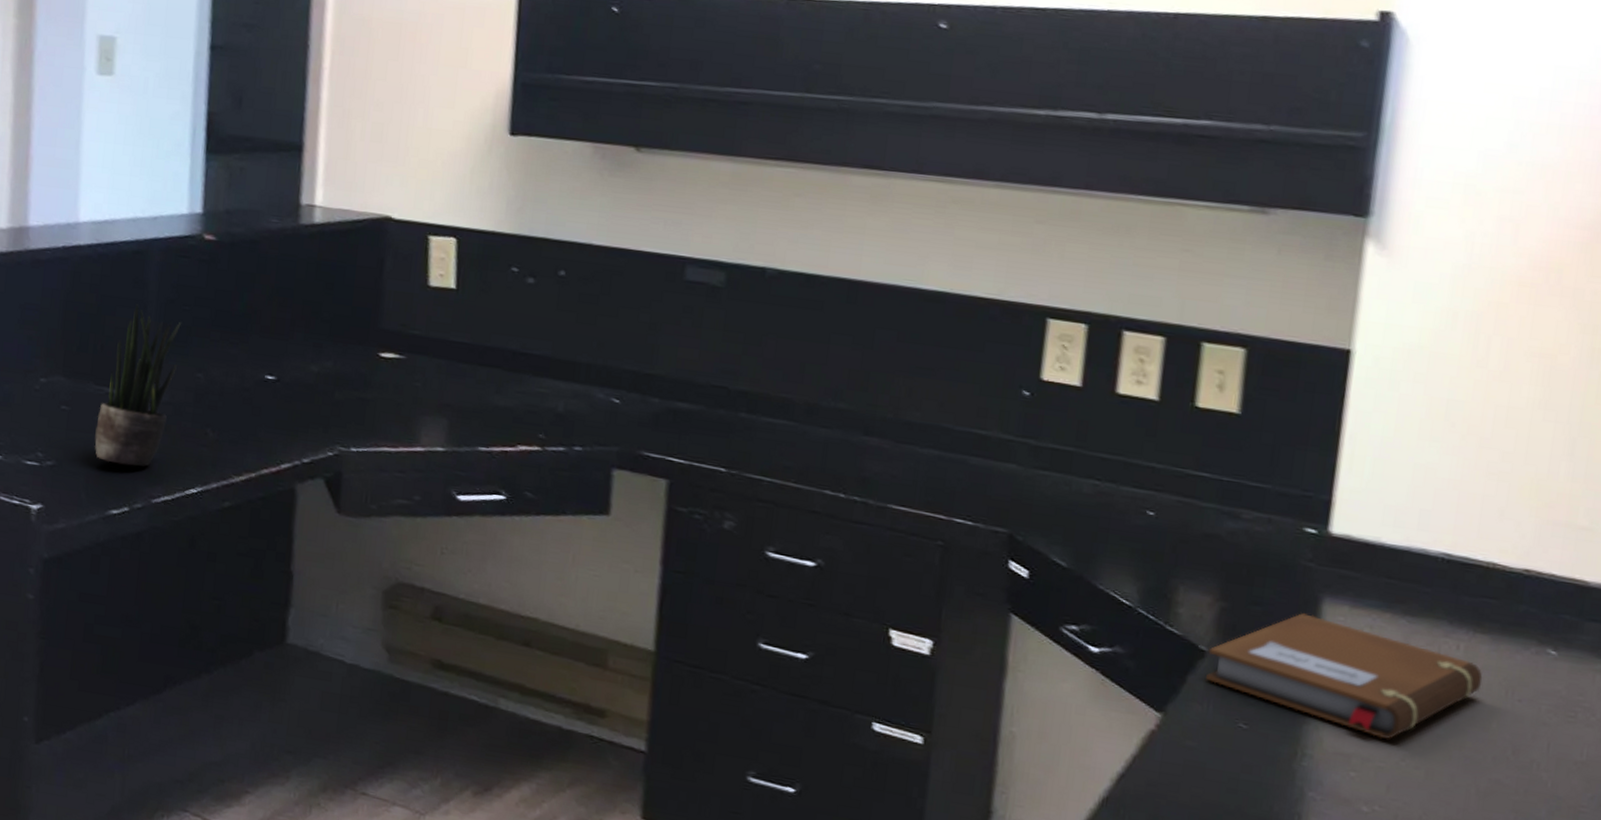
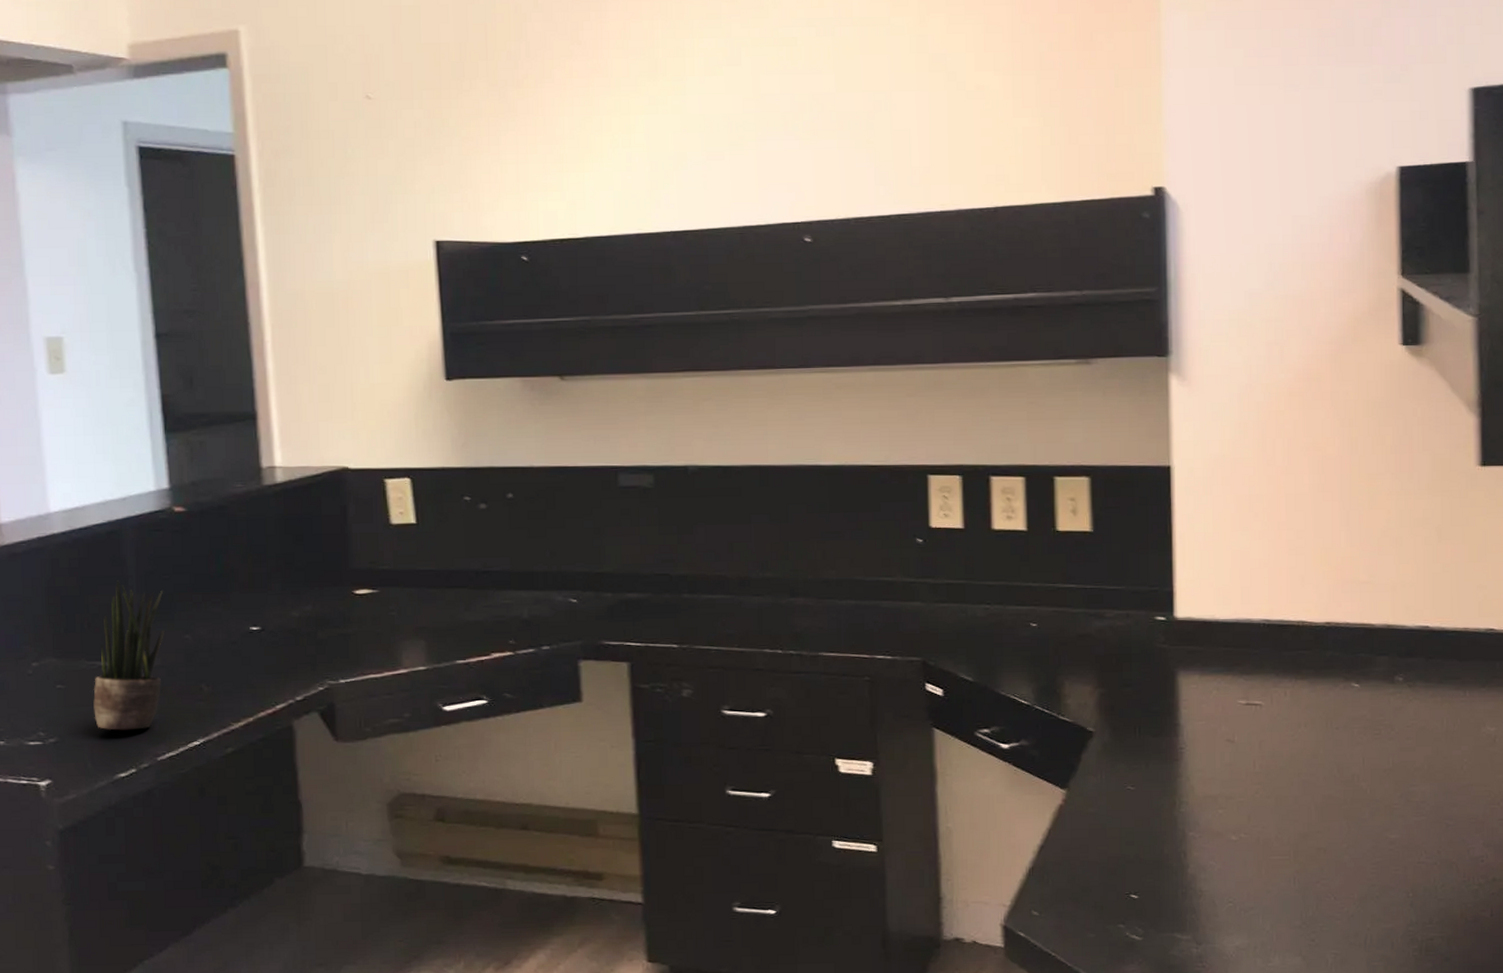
notebook: present [1206,613,1483,740] -> none [1095,687,1307,779]

